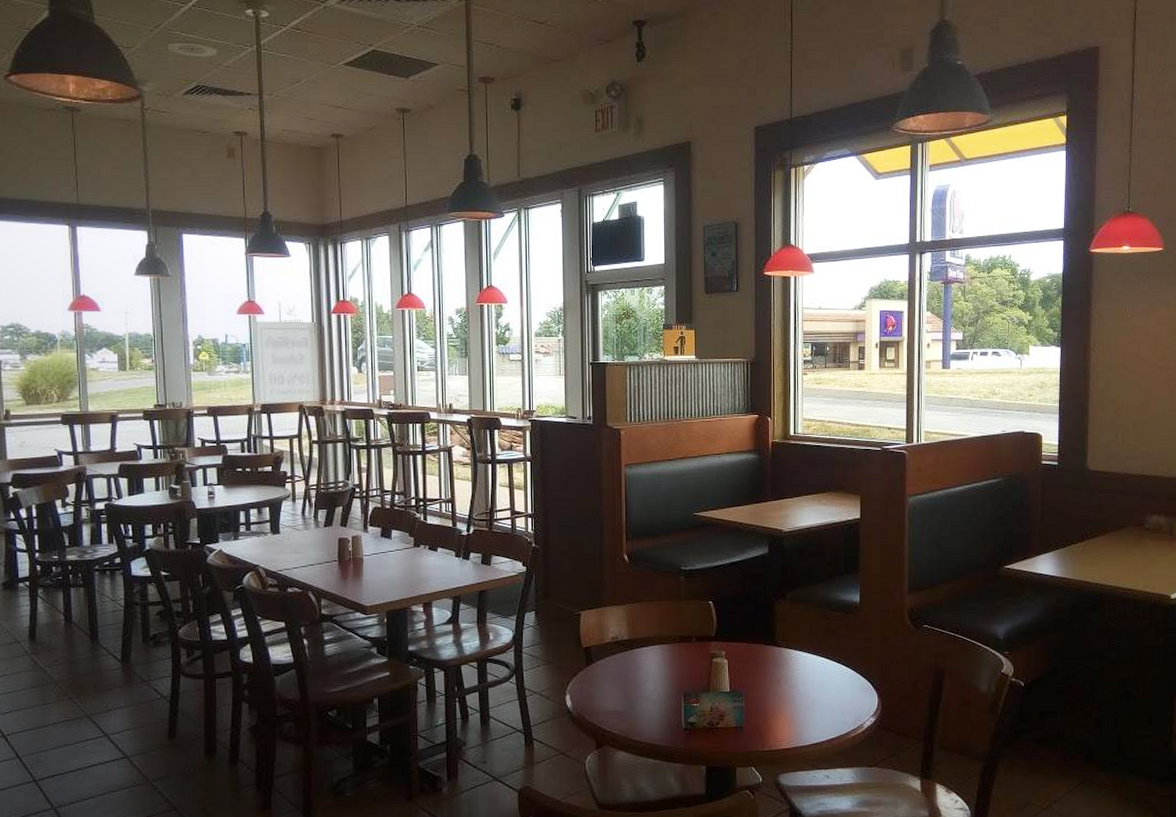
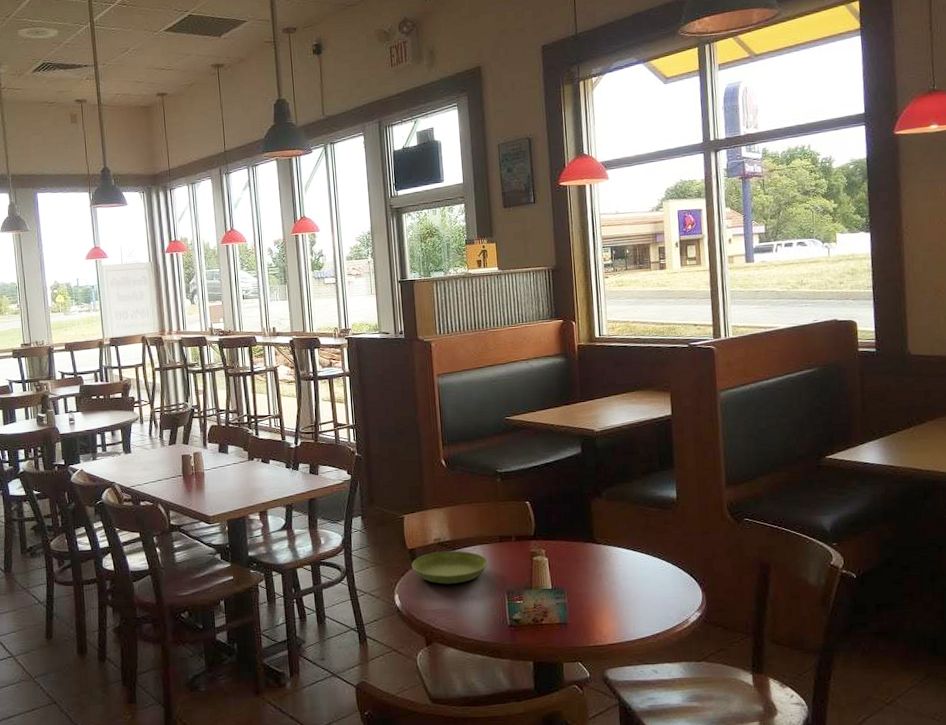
saucer: none [586,650,666,685] -> present [411,550,488,584]

